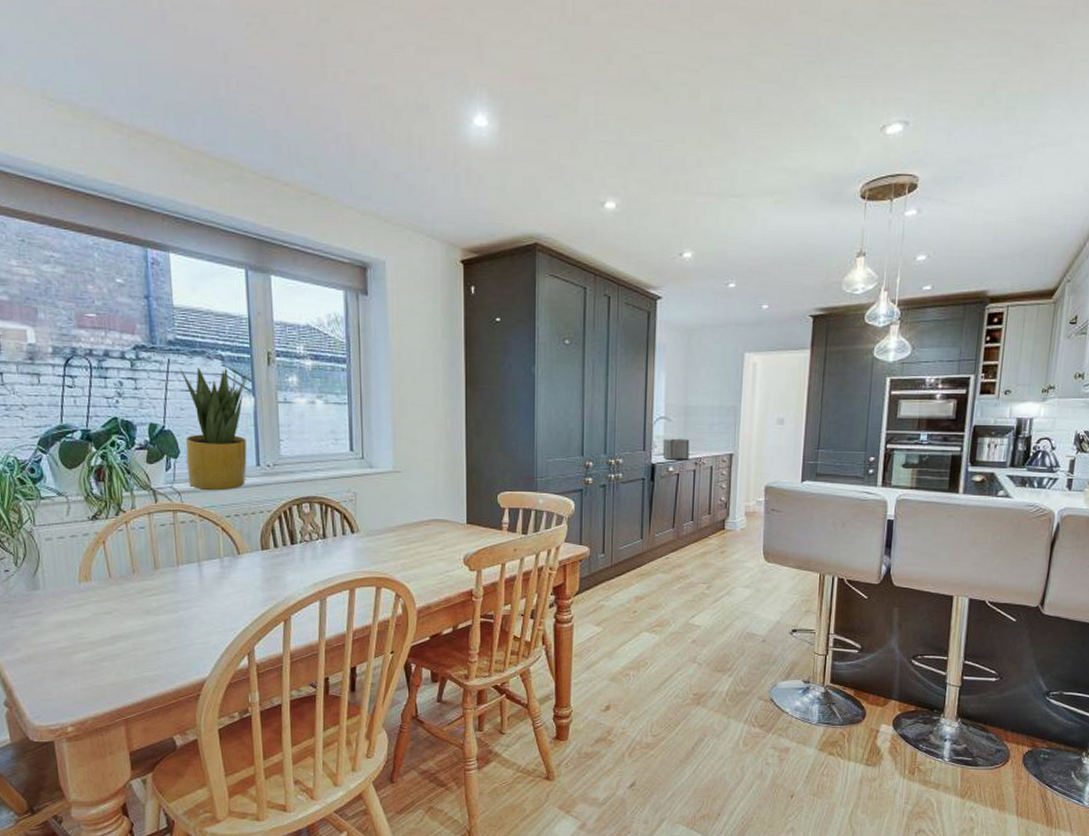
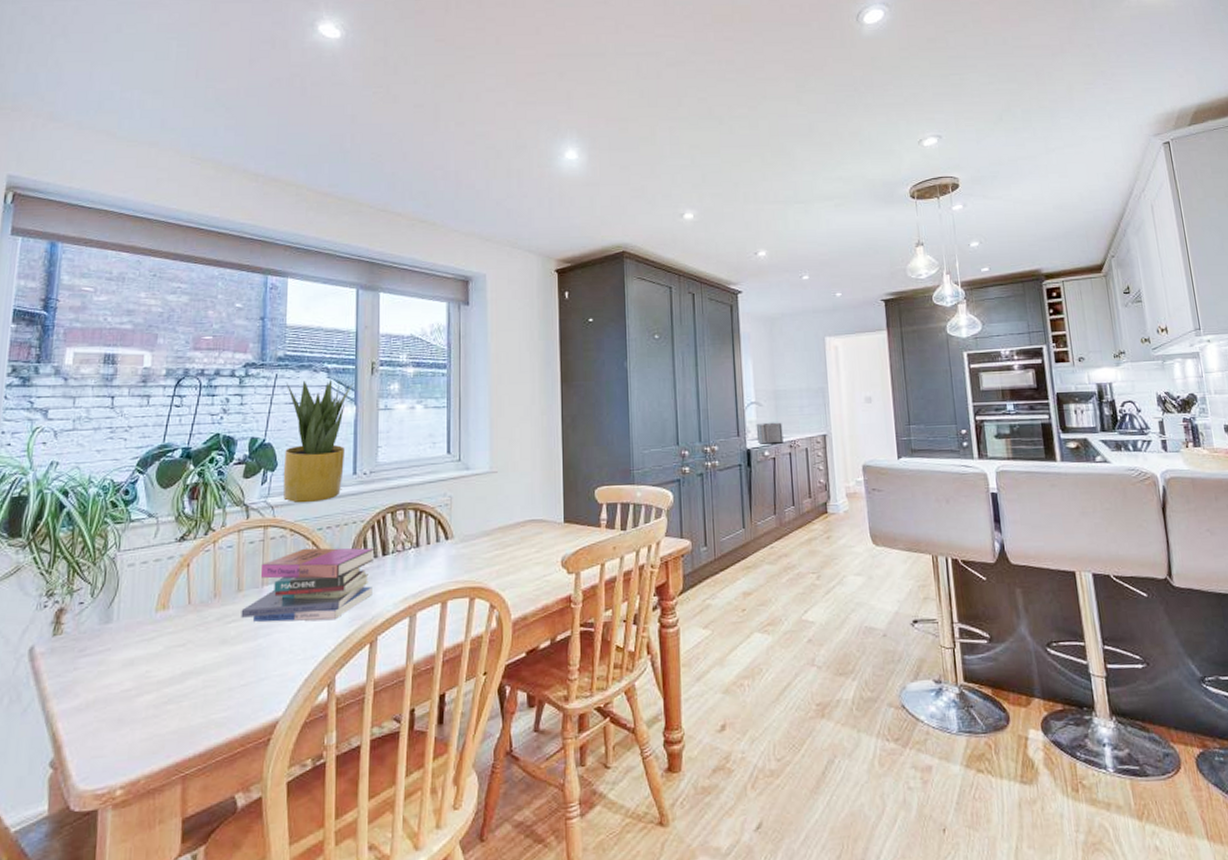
books: none [160,533,284,599] -> present [241,547,373,622]

